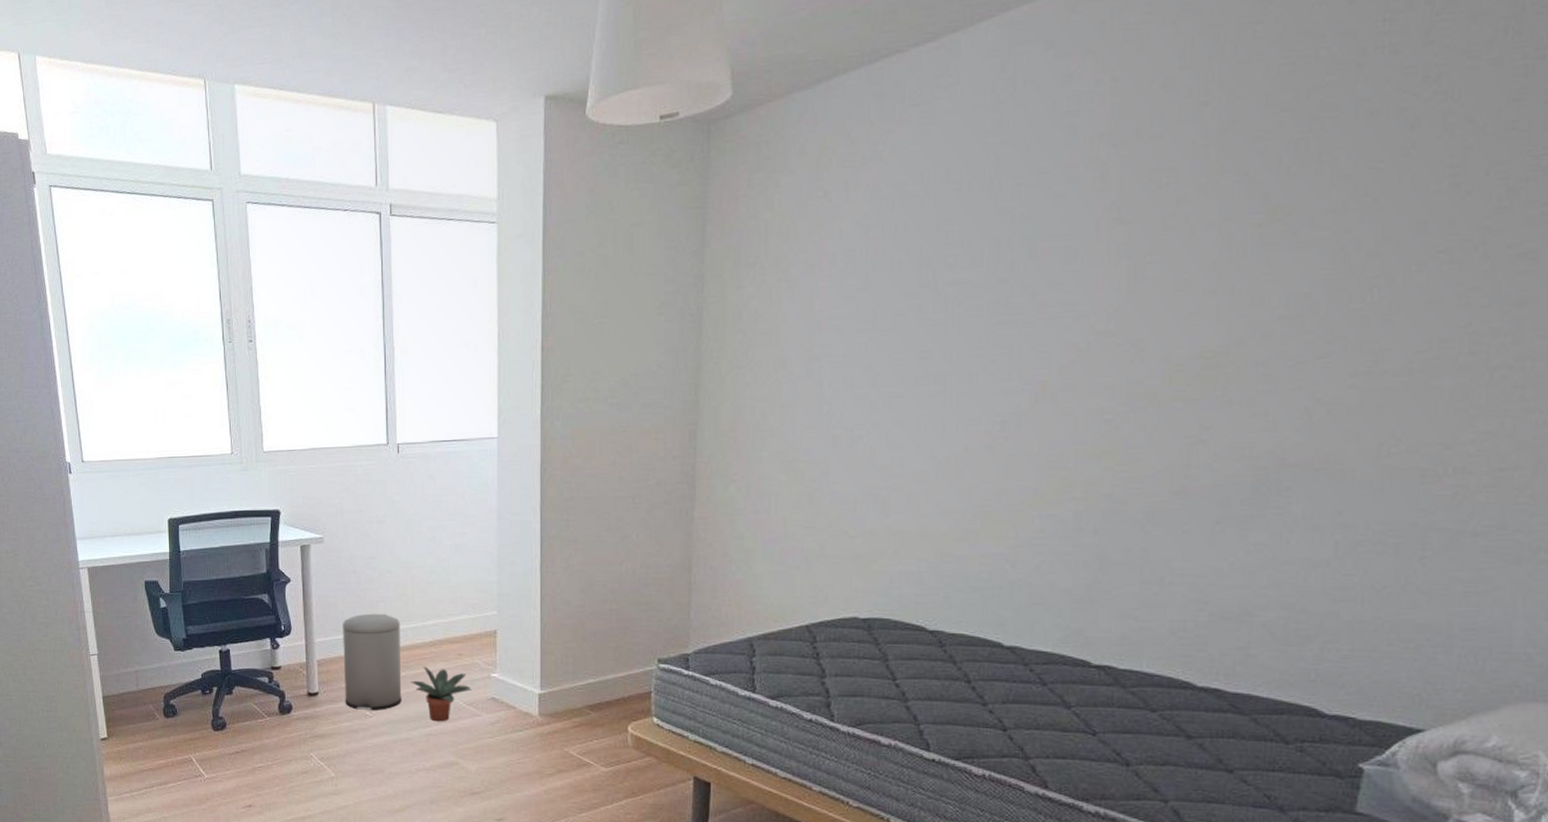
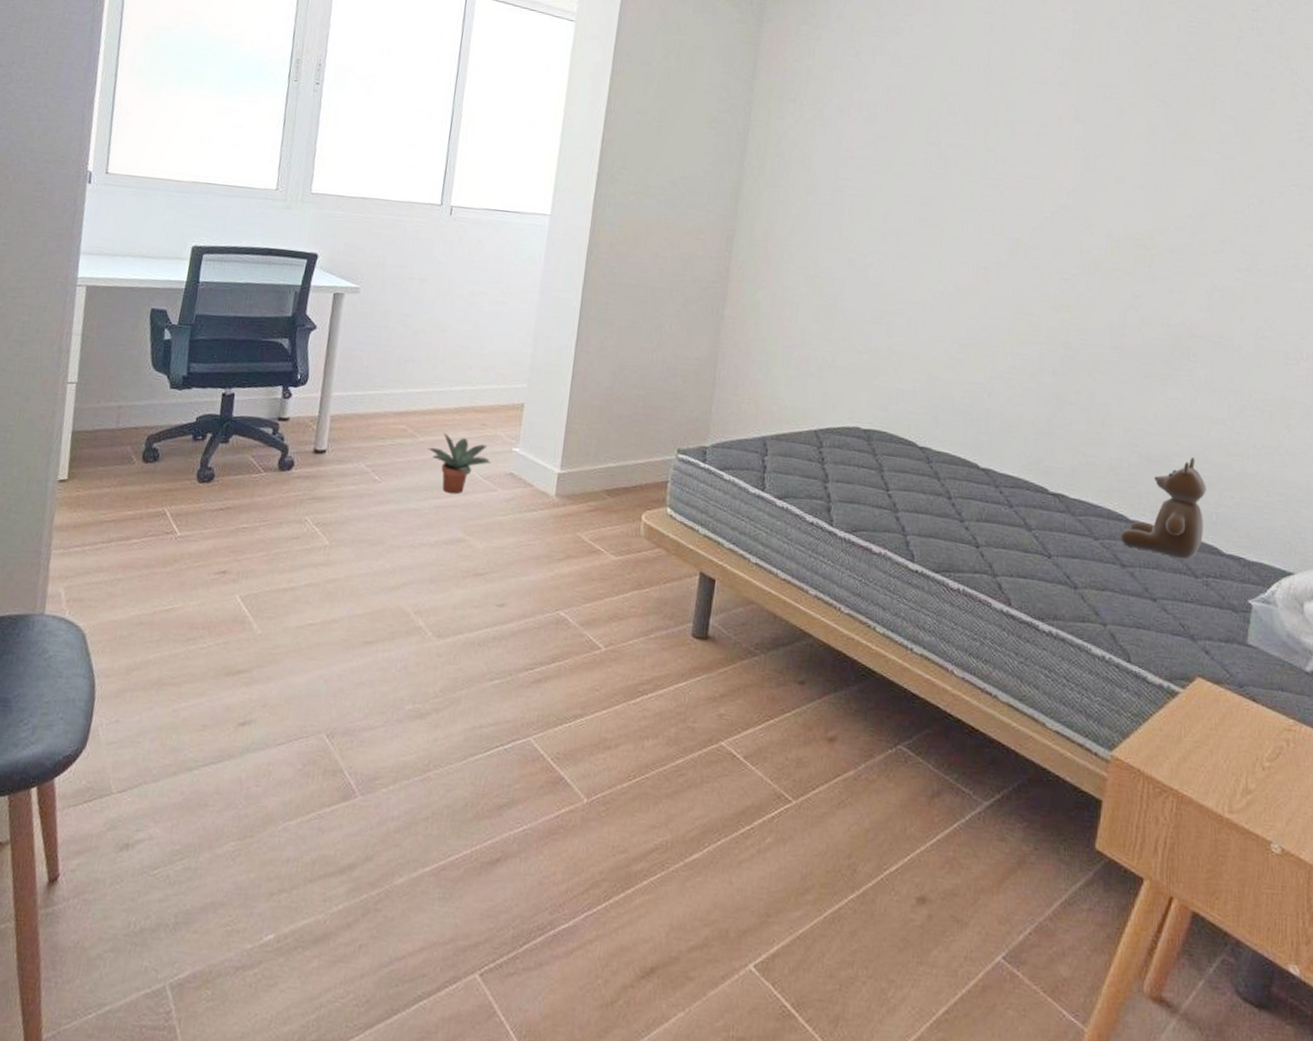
pedal bin: present [342,613,402,710] -> none [353,371,427,476]
teddy bear: none [1185,609,1302,725] -> present [1120,457,1206,560]

